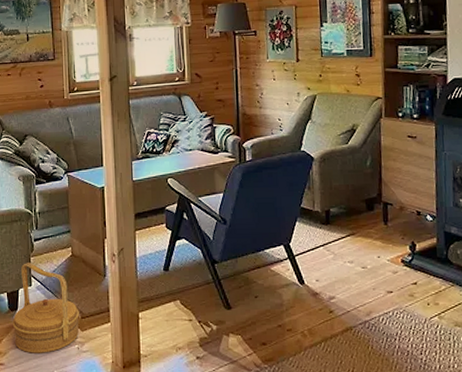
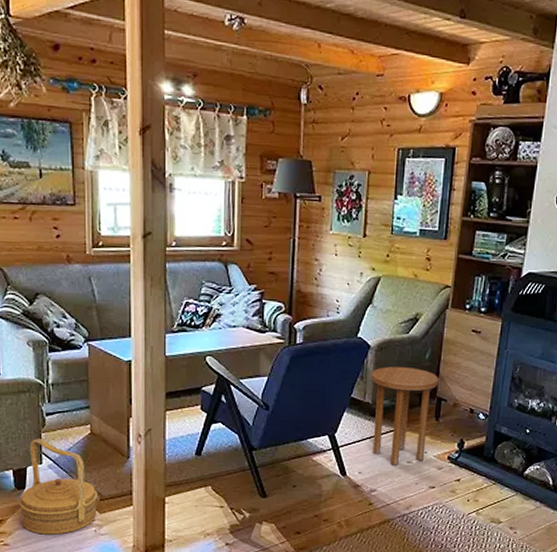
side table: none [317,175,383,272] -> present [370,367,439,466]

